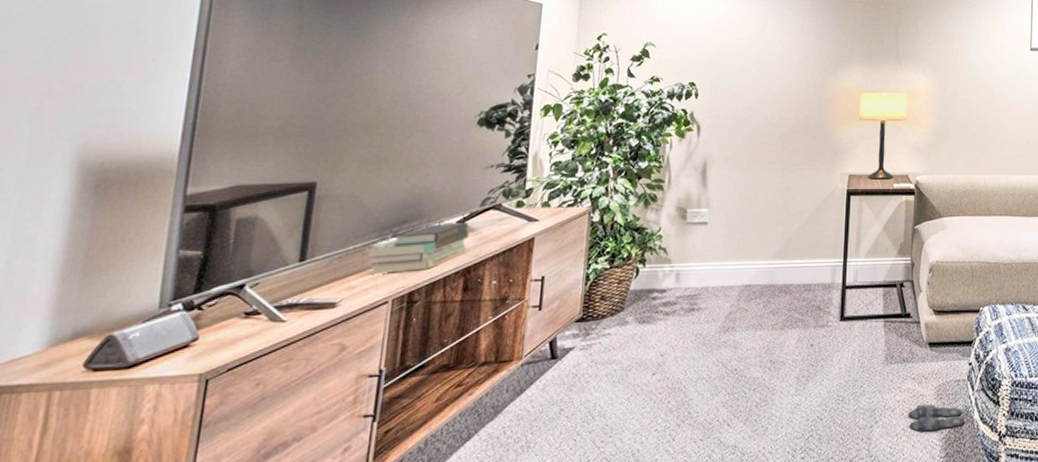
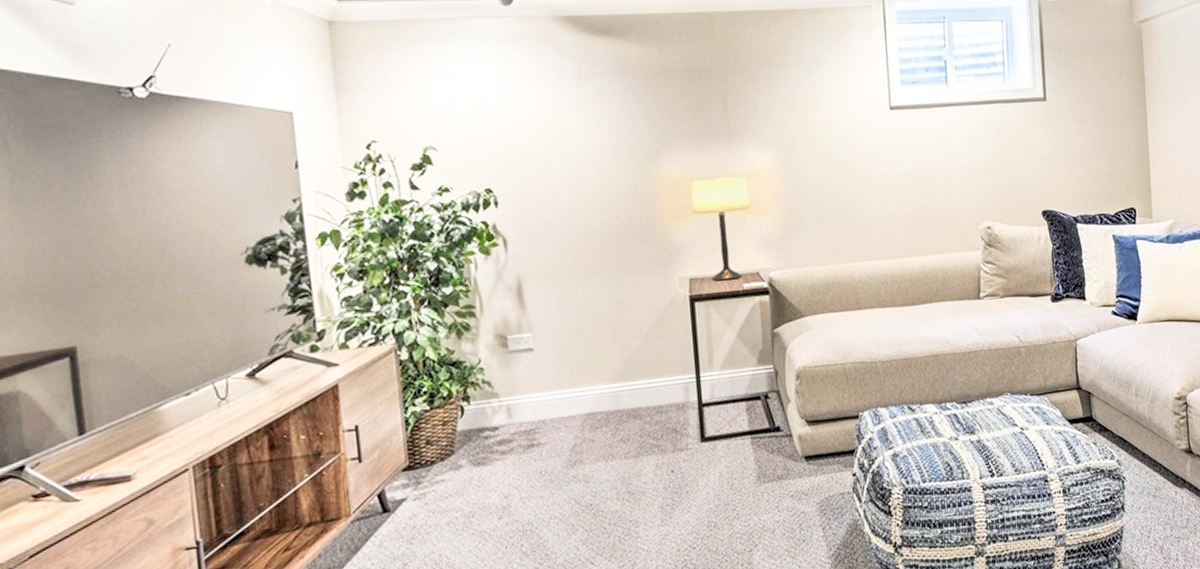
books: present [368,221,470,275] -> none [154,374,264,443]
slippers: present [908,403,965,432] -> none [790,520,855,552]

